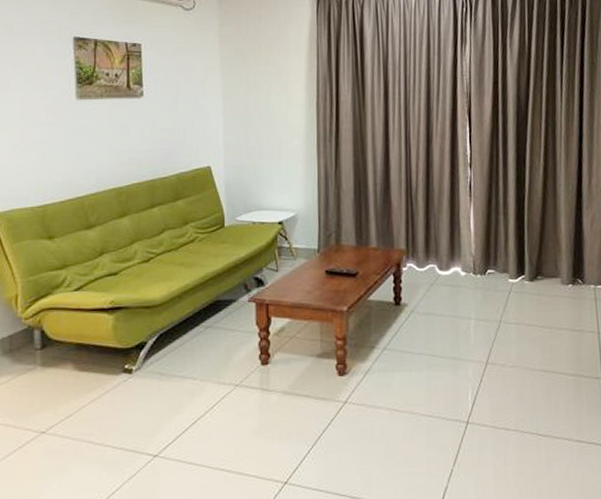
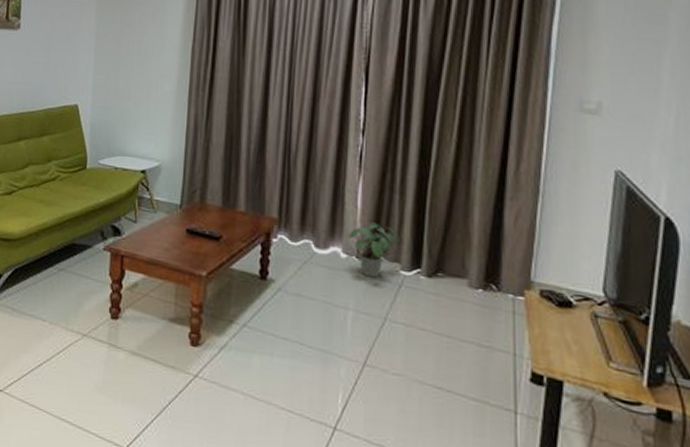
potted plant: none [466,242,506,289] -> present [349,222,400,278]

